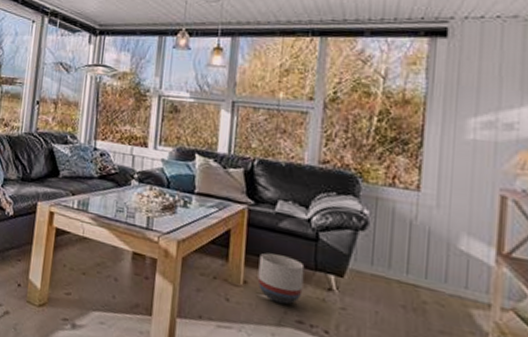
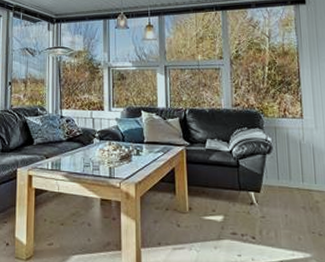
planter: present [257,252,305,305] -> none [198,182,233,221]

